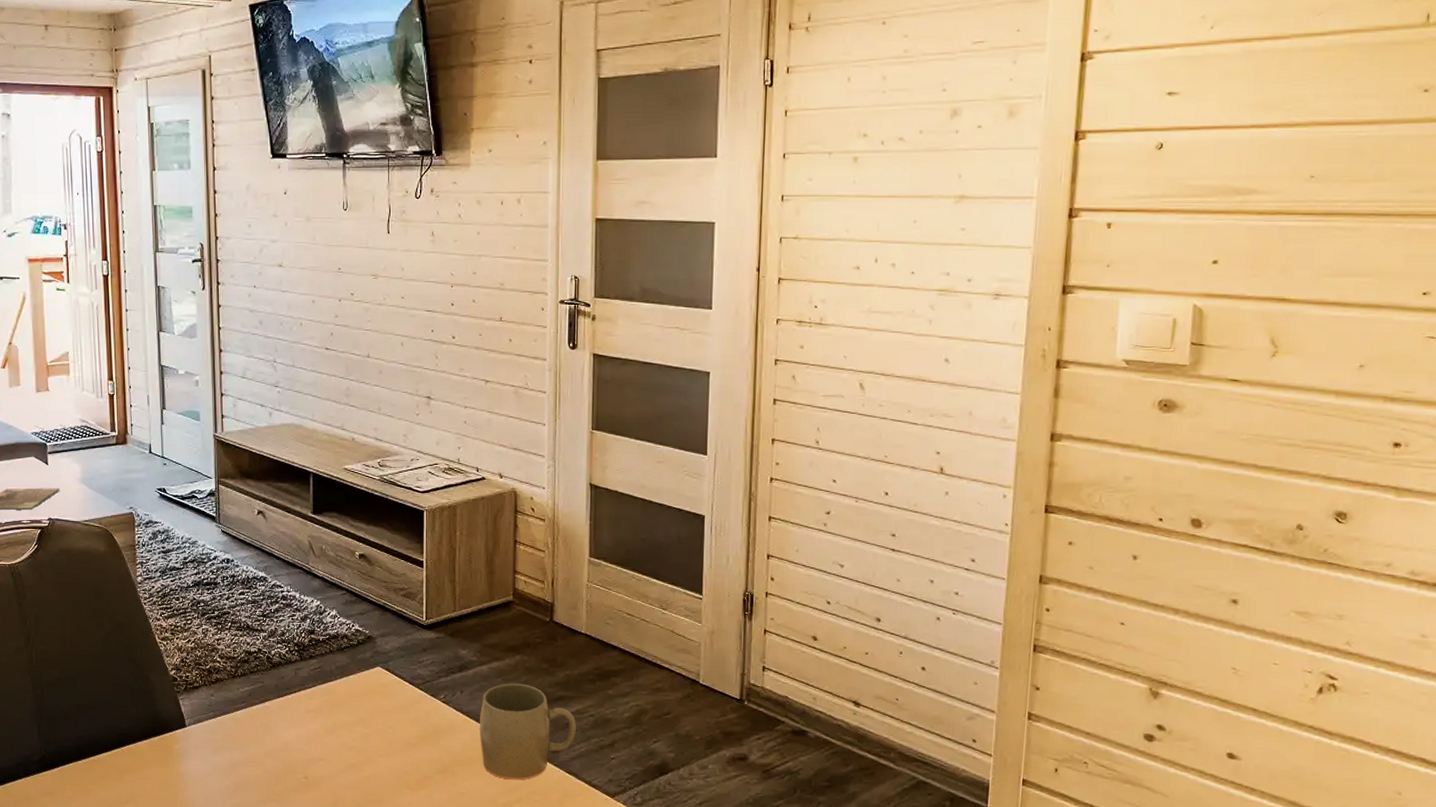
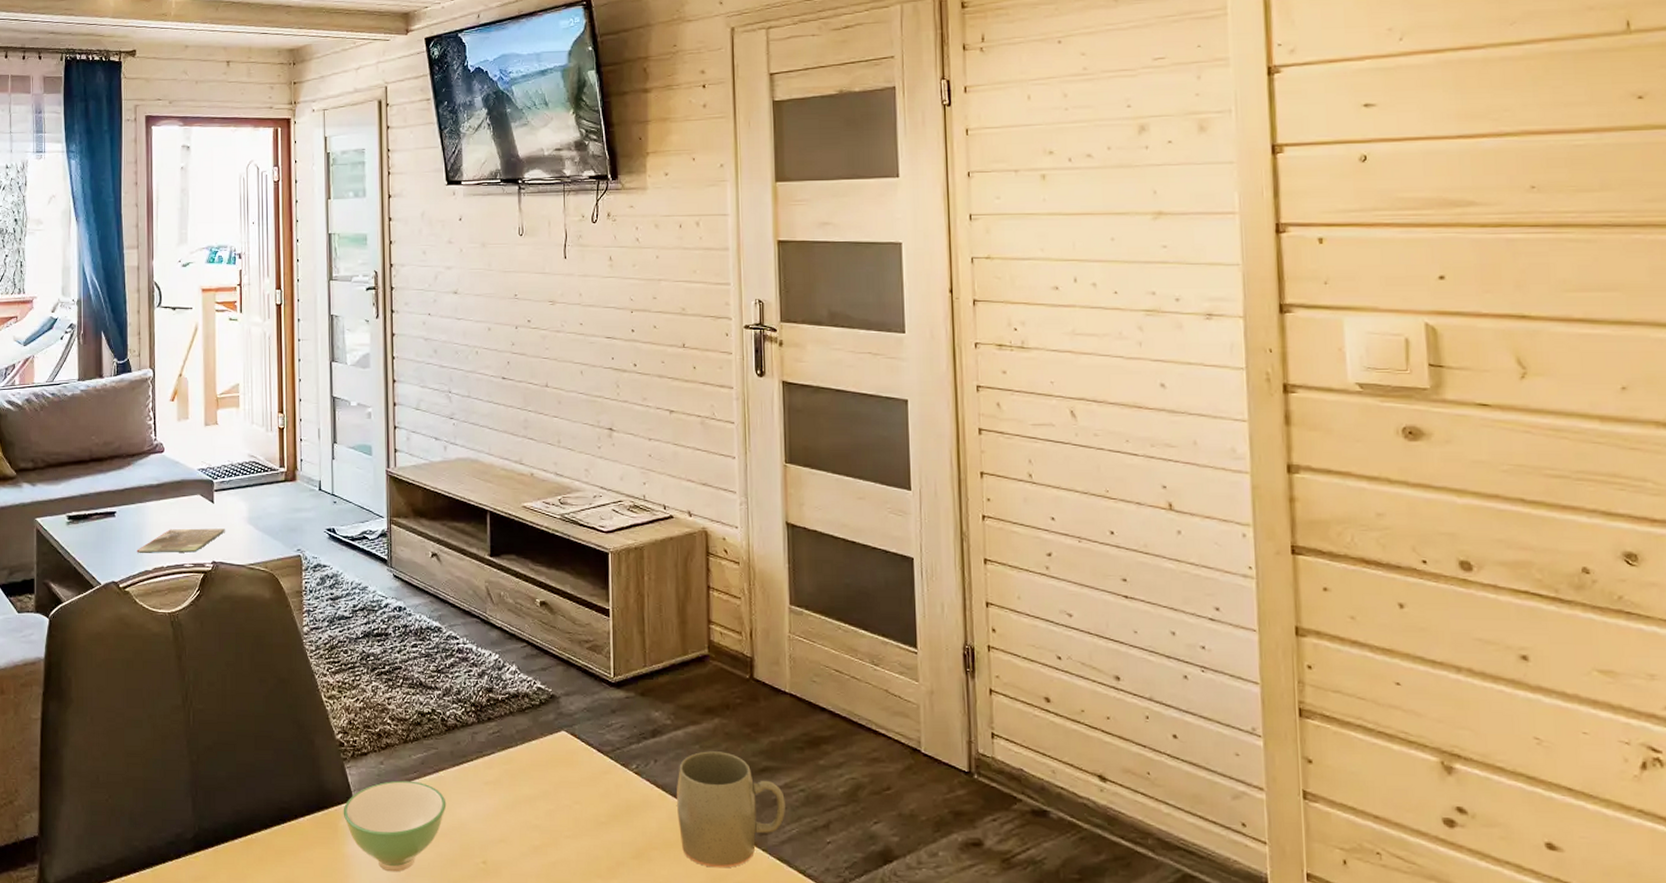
bowl: none [177,710,272,787] -> present [343,780,447,872]

